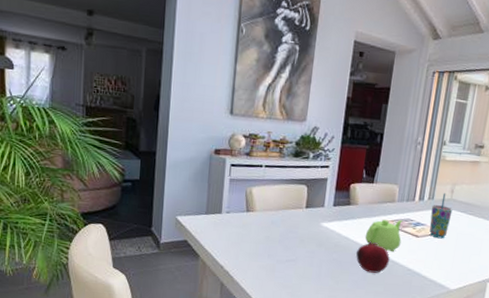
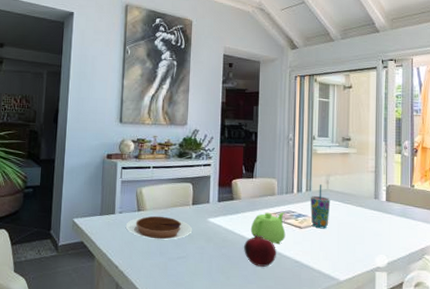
chocolate tart: none [232,217,304,243] -> present [125,216,193,240]

